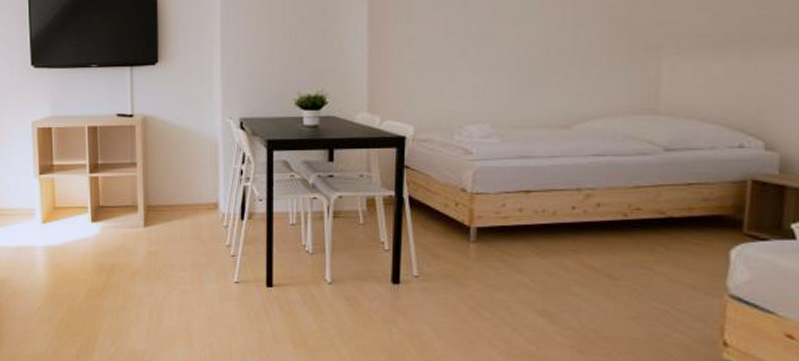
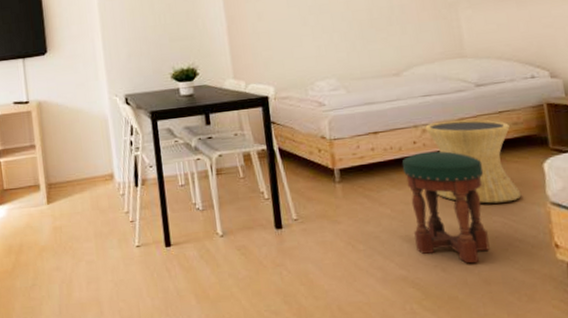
stool: none [552,220,653,350] -> present [402,151,490,264]
side table: none [589,187,697,288] -> present [425,119,522,204]

